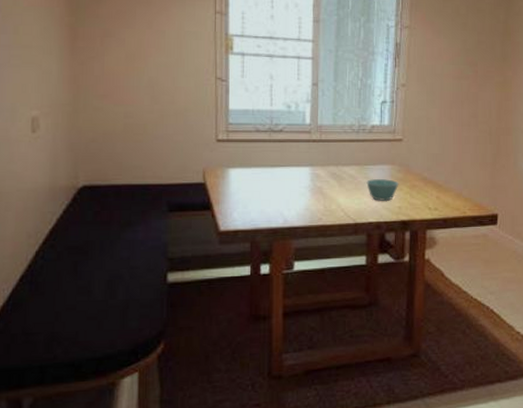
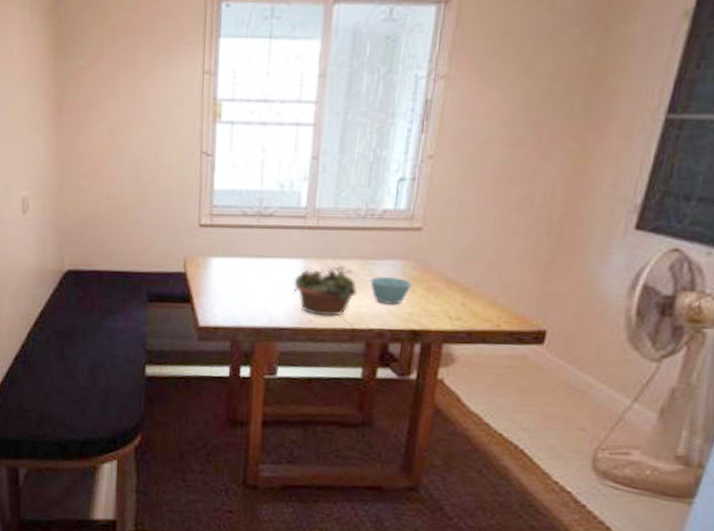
succulent planter: none [303,171,357,214] -> present [293,266,358,317]

